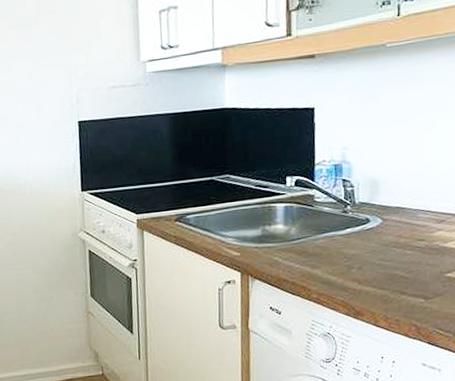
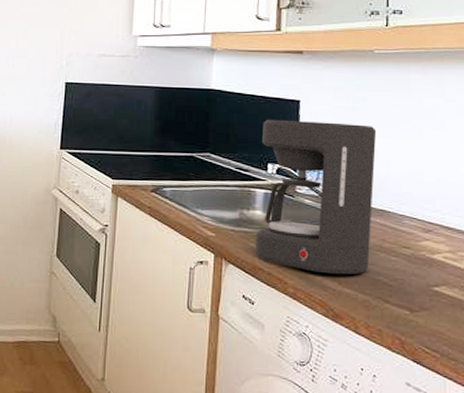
coffee maker: none [278,124,391,276] -> present [255,119,377,275]

